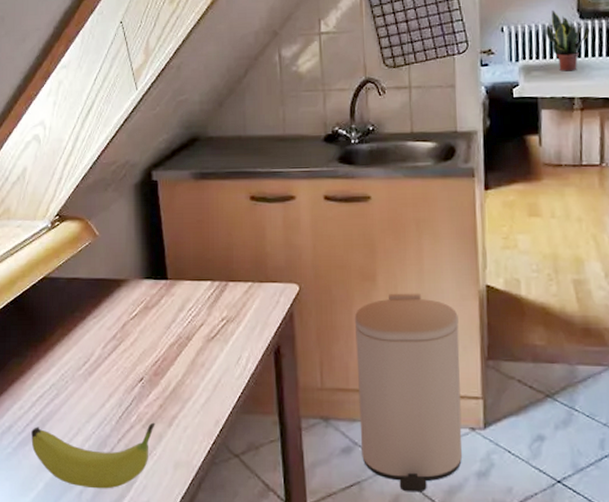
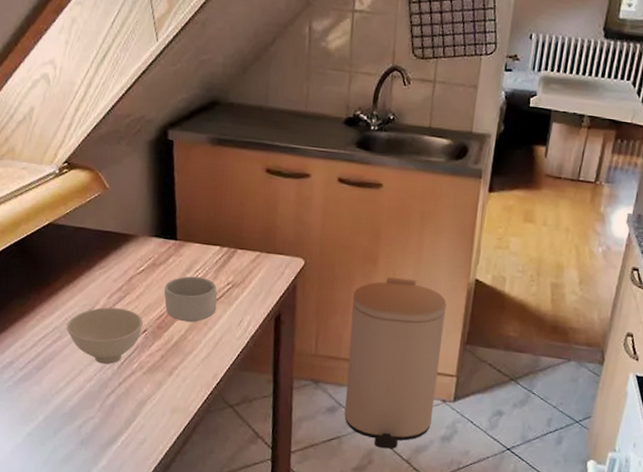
fruit: present [31,422,155,489] -> none [32,364,156,426]
bowl: none [63,358,139,420] -> present [66,307,143,365]
mug: none [158,315,213,366] -> present [164,276,217,323]
potted plant: present [545,9,590,72] -> none [570,24,611,89]

